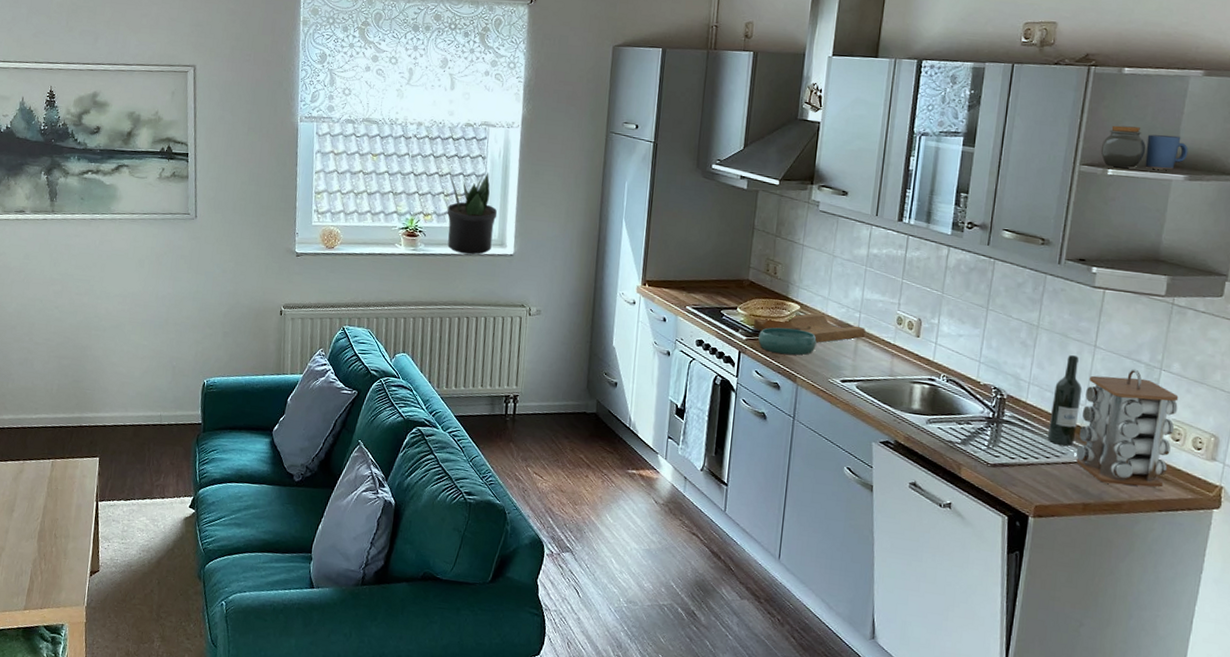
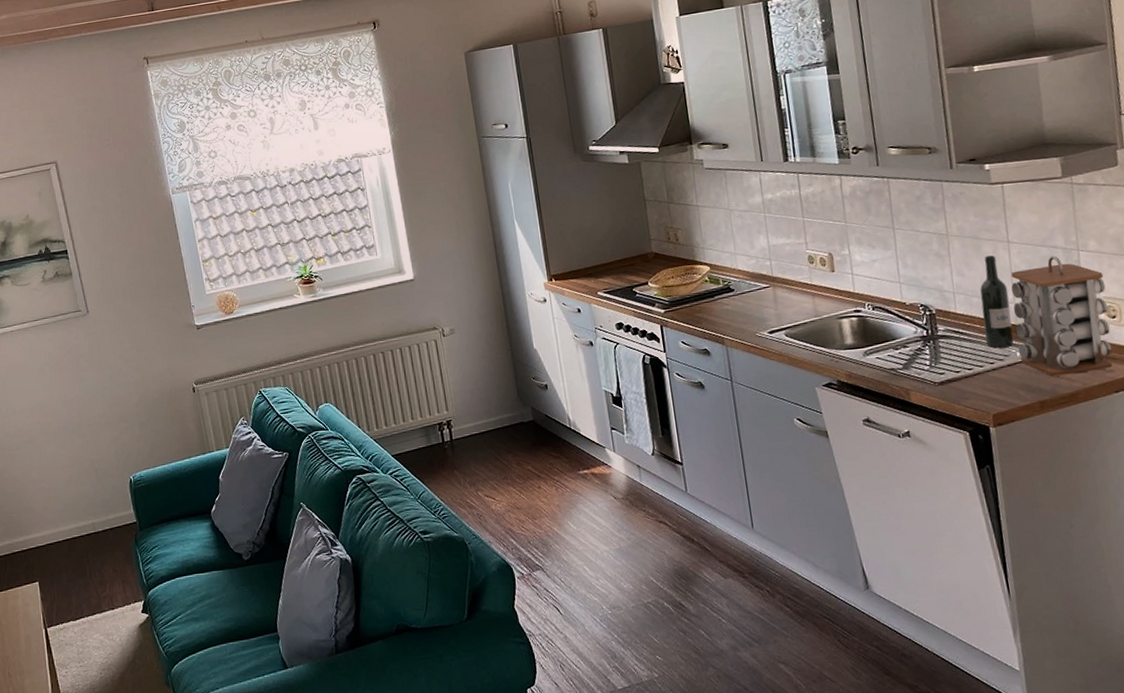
planter: present [447,172,498,256] -> none [332,203,391,290]
cutting board: present [753,313,865,343] -> none [668,269,781,300]
bowl: present [758,327,817,355] -> none [676,290,736,320]
jar: present [1100,125,1146,168] -> none [960,20,1005,64]
mug: present [1145,134,1188,170] -> none [1002,19,1046,57]

